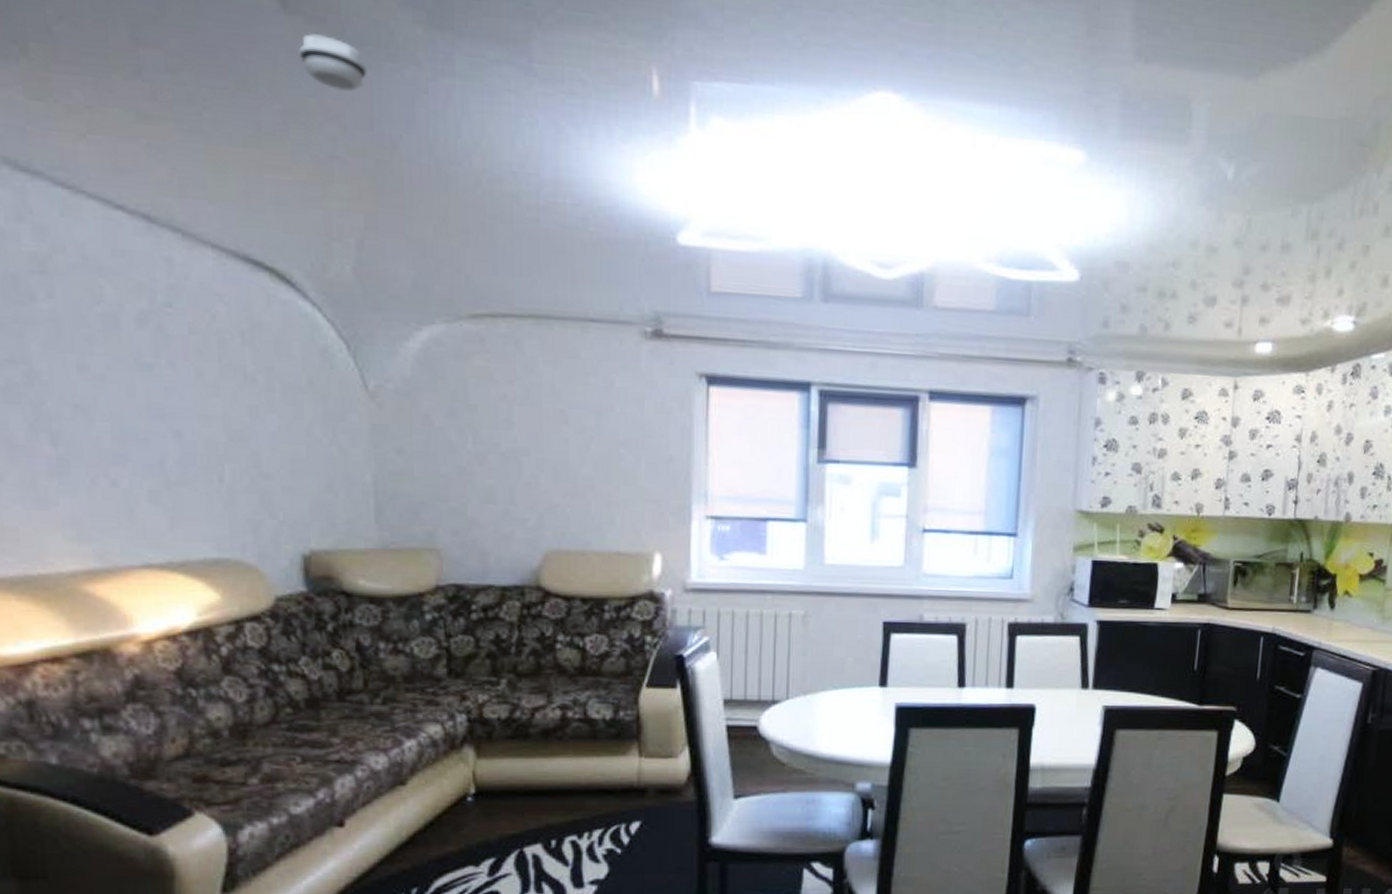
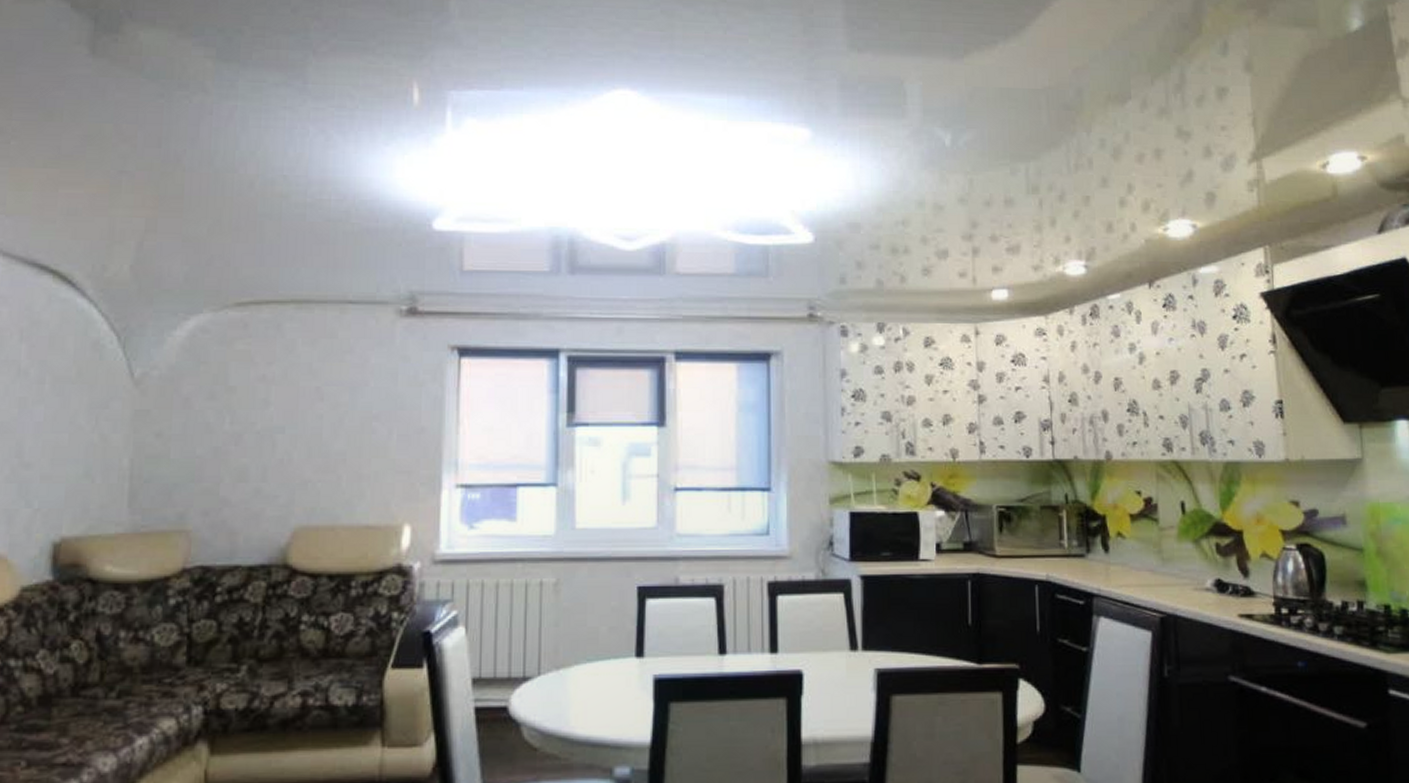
smoke detector: present [298,34,368,92] -> none [101,72,161,117]

